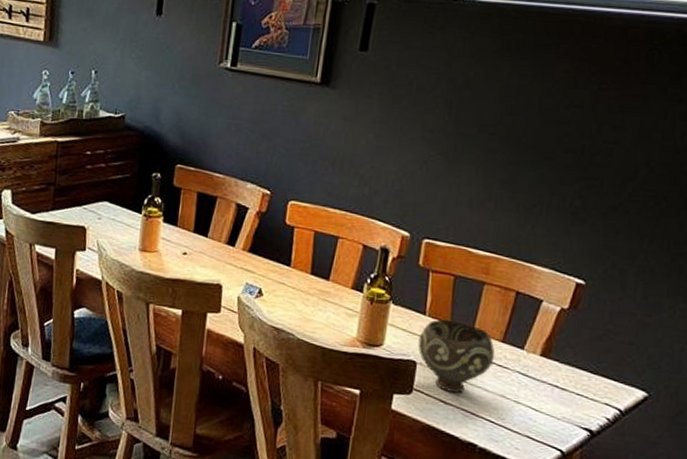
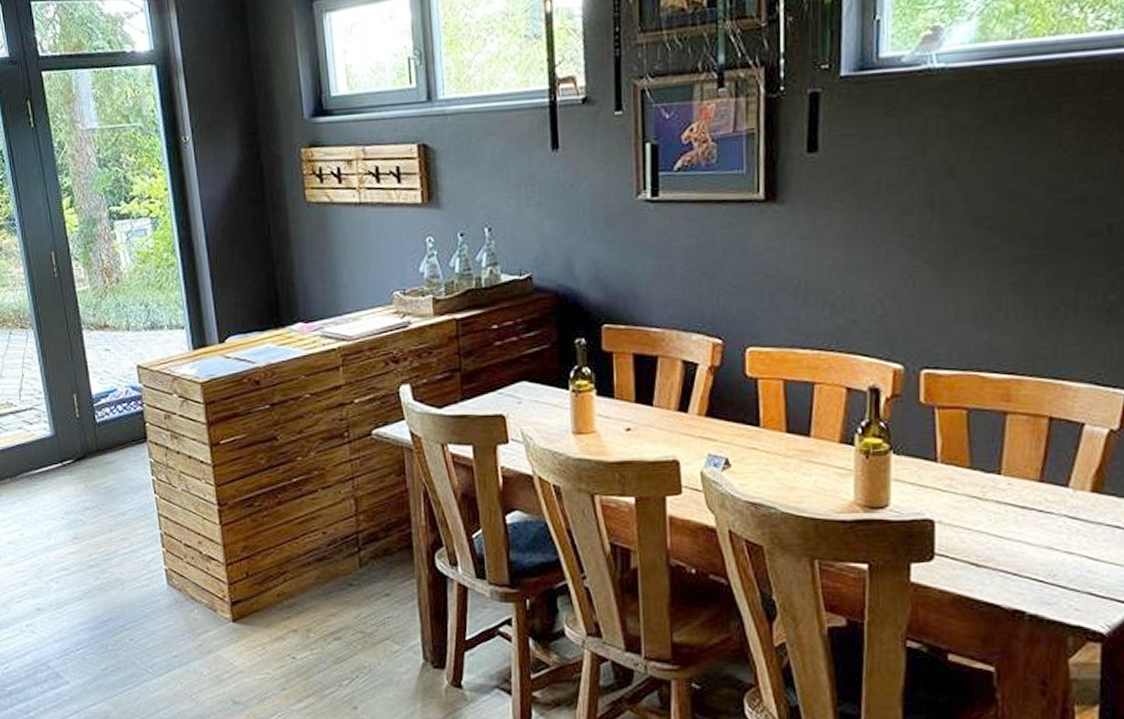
bowl: present [417,319,495,394] -> none [932,464,1033,553]

